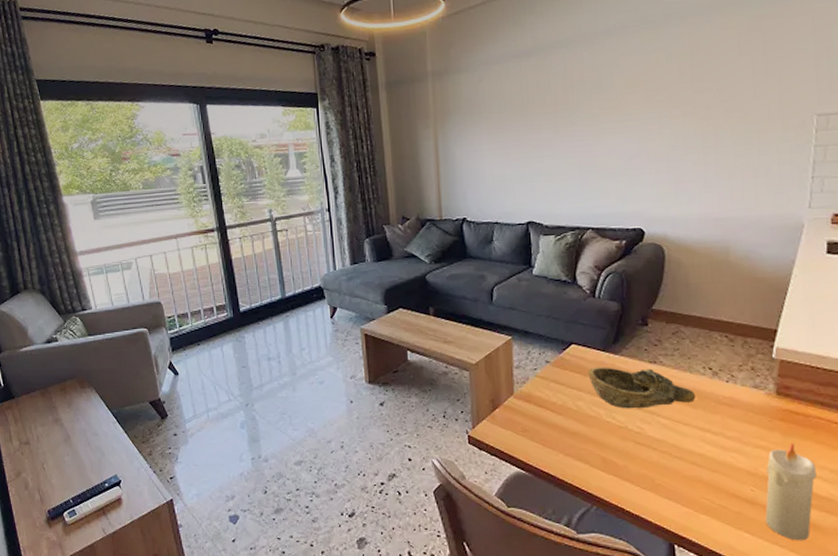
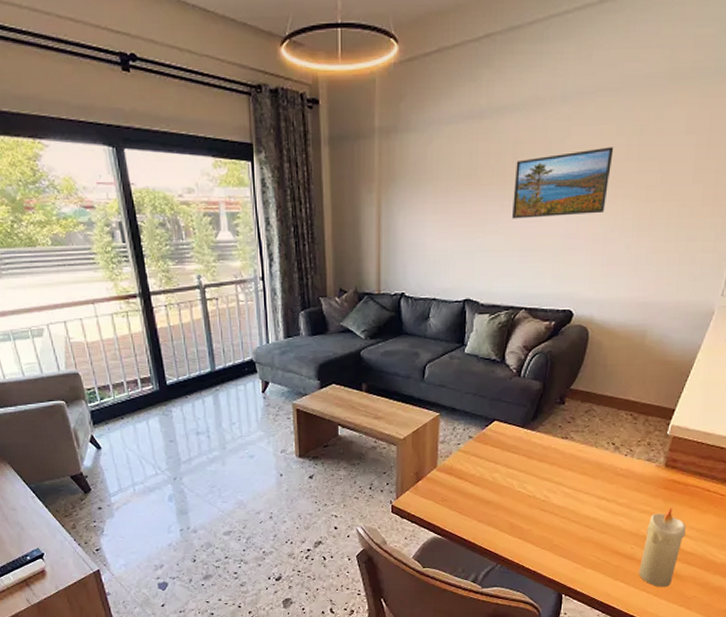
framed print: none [567,72,666,144] -> present [512,147,614,219]
decorative bowl: present [588,367,696,409] -> none [506,442,598,480]

